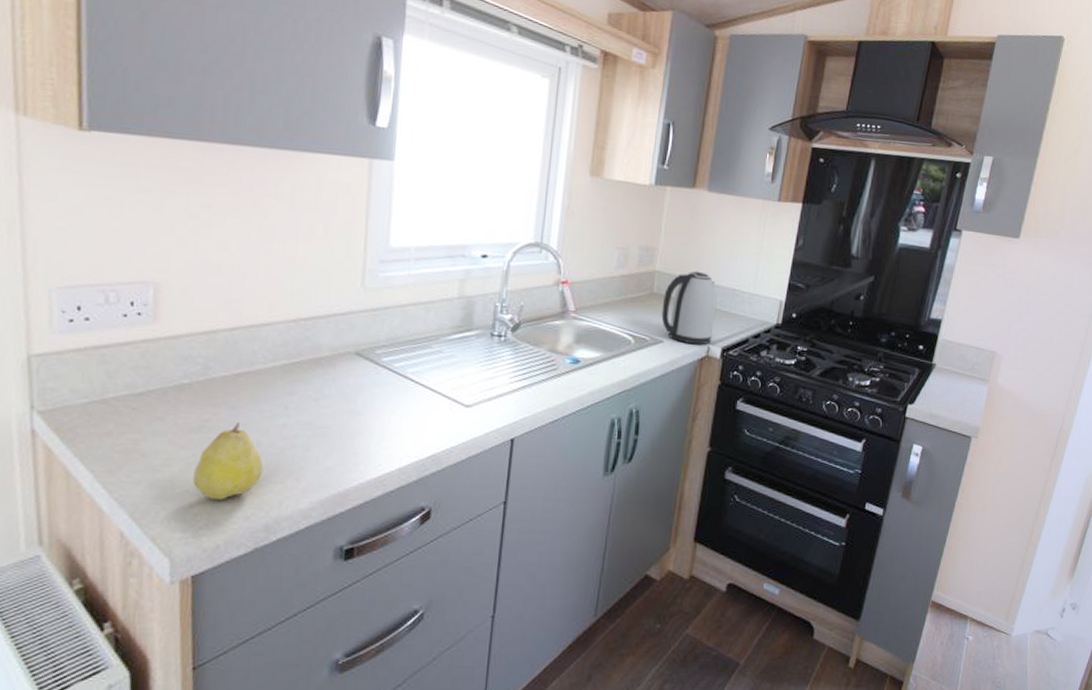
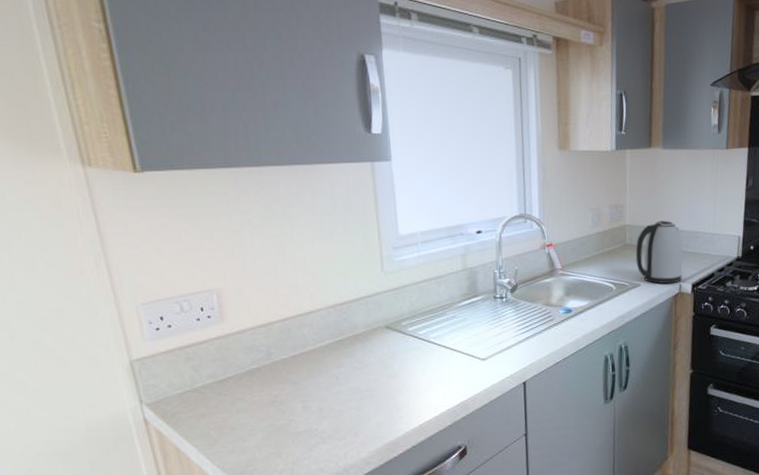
fruit: present [193,423,264,501] -> none [274,395,328,459]

